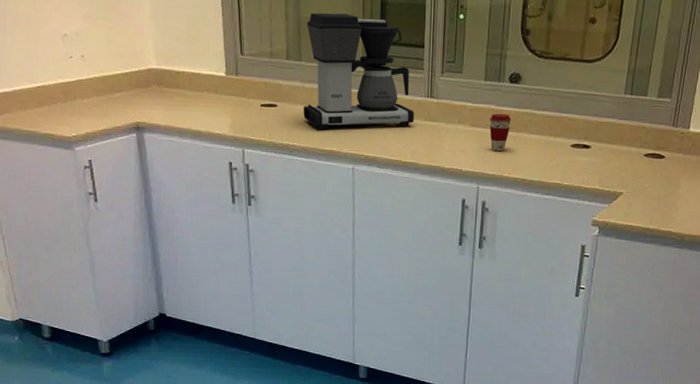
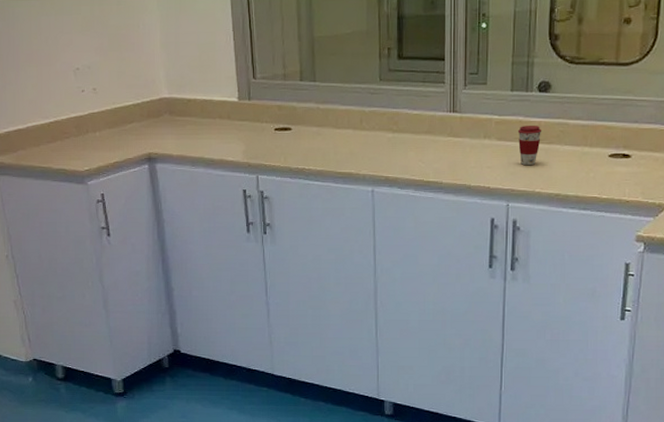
coffee maker: present [303,12,414,130] -> none [319,30,436,152]

